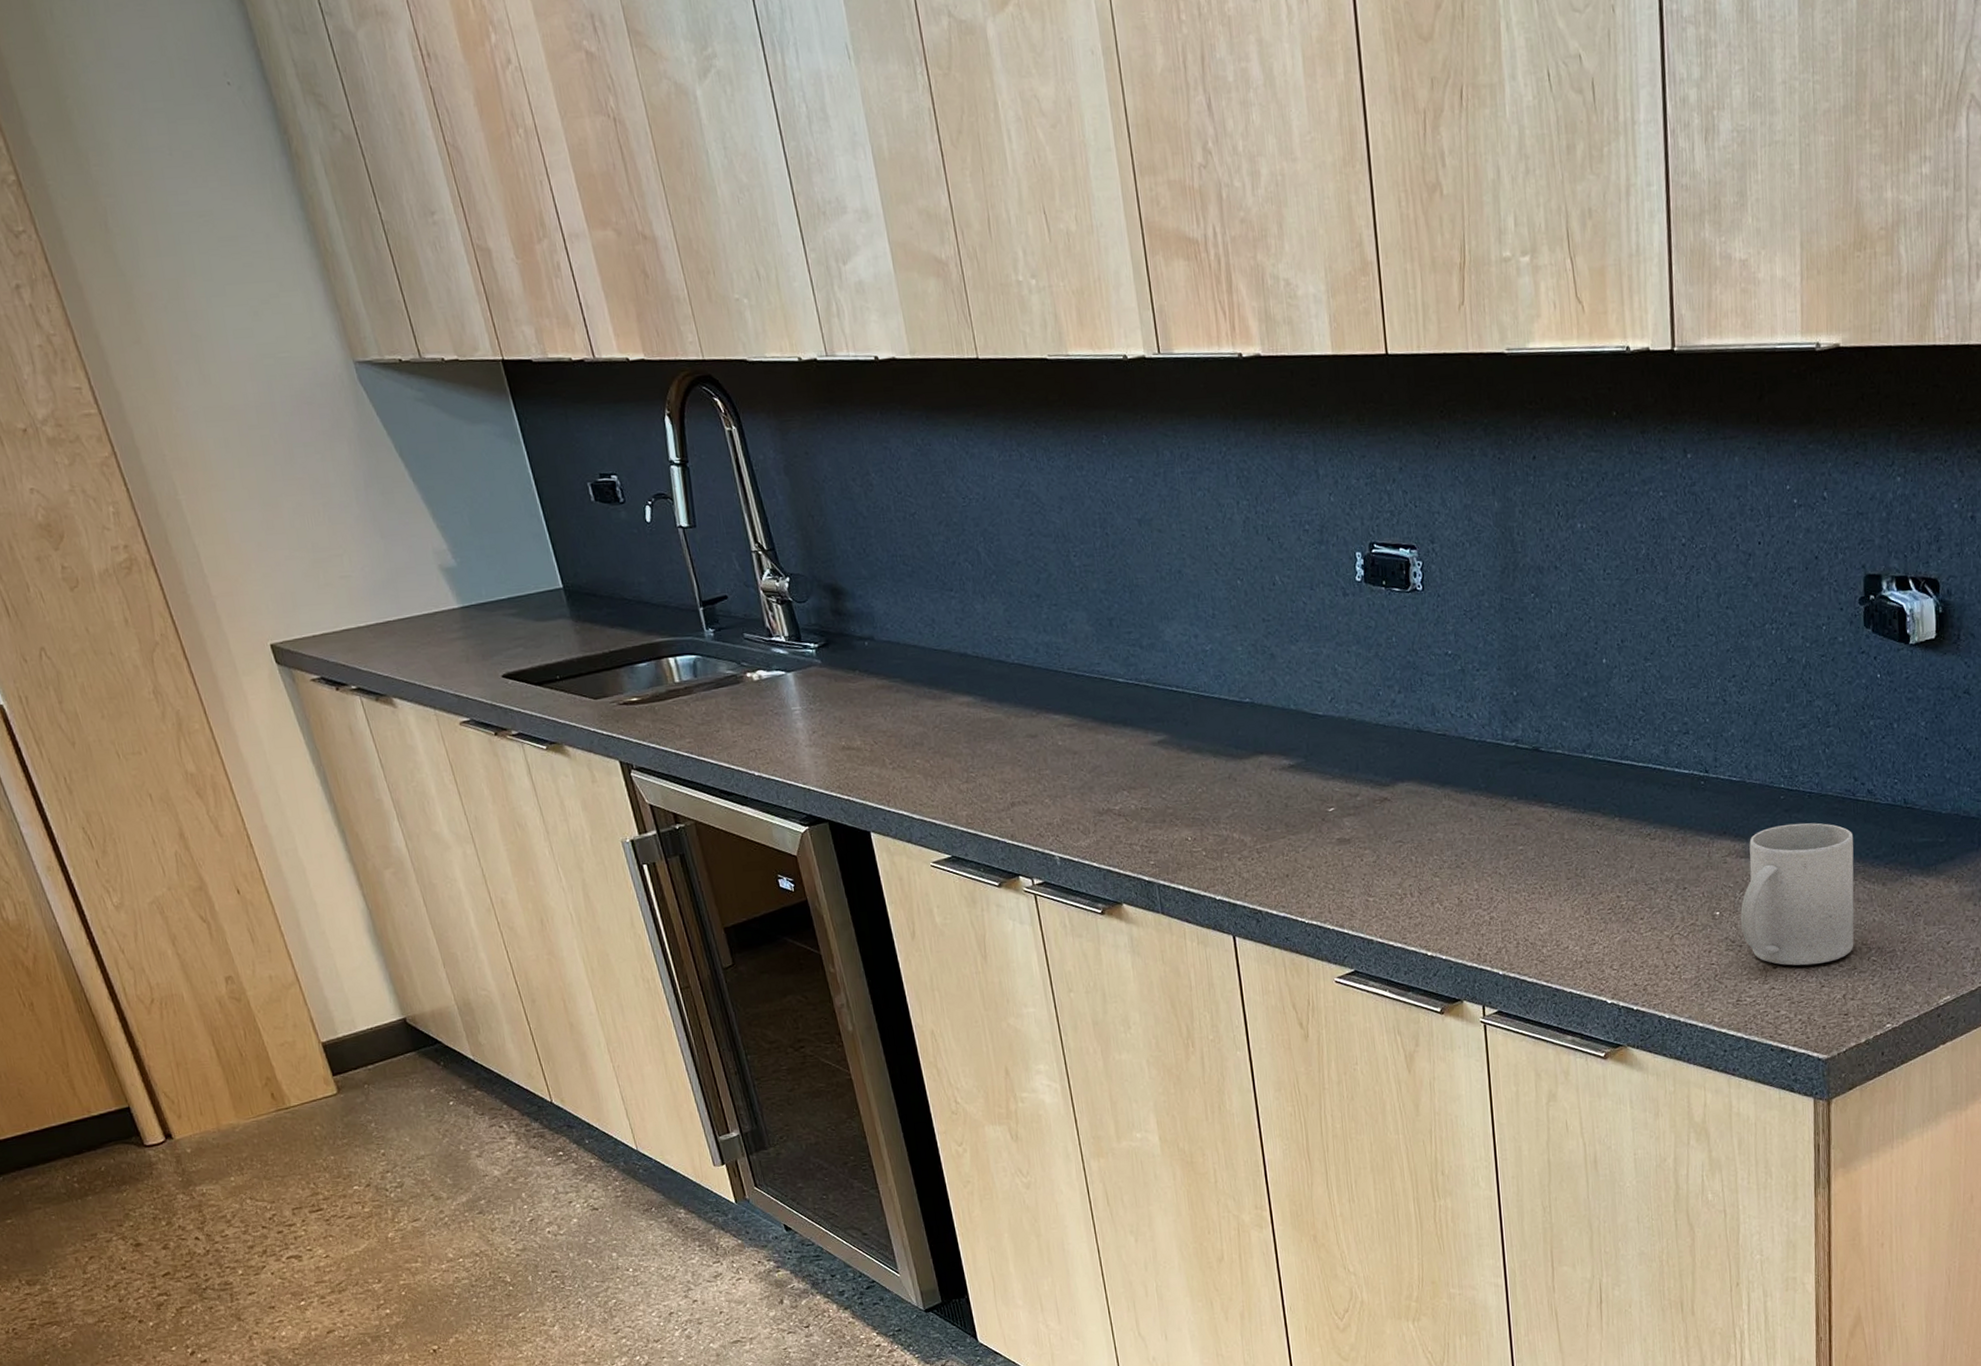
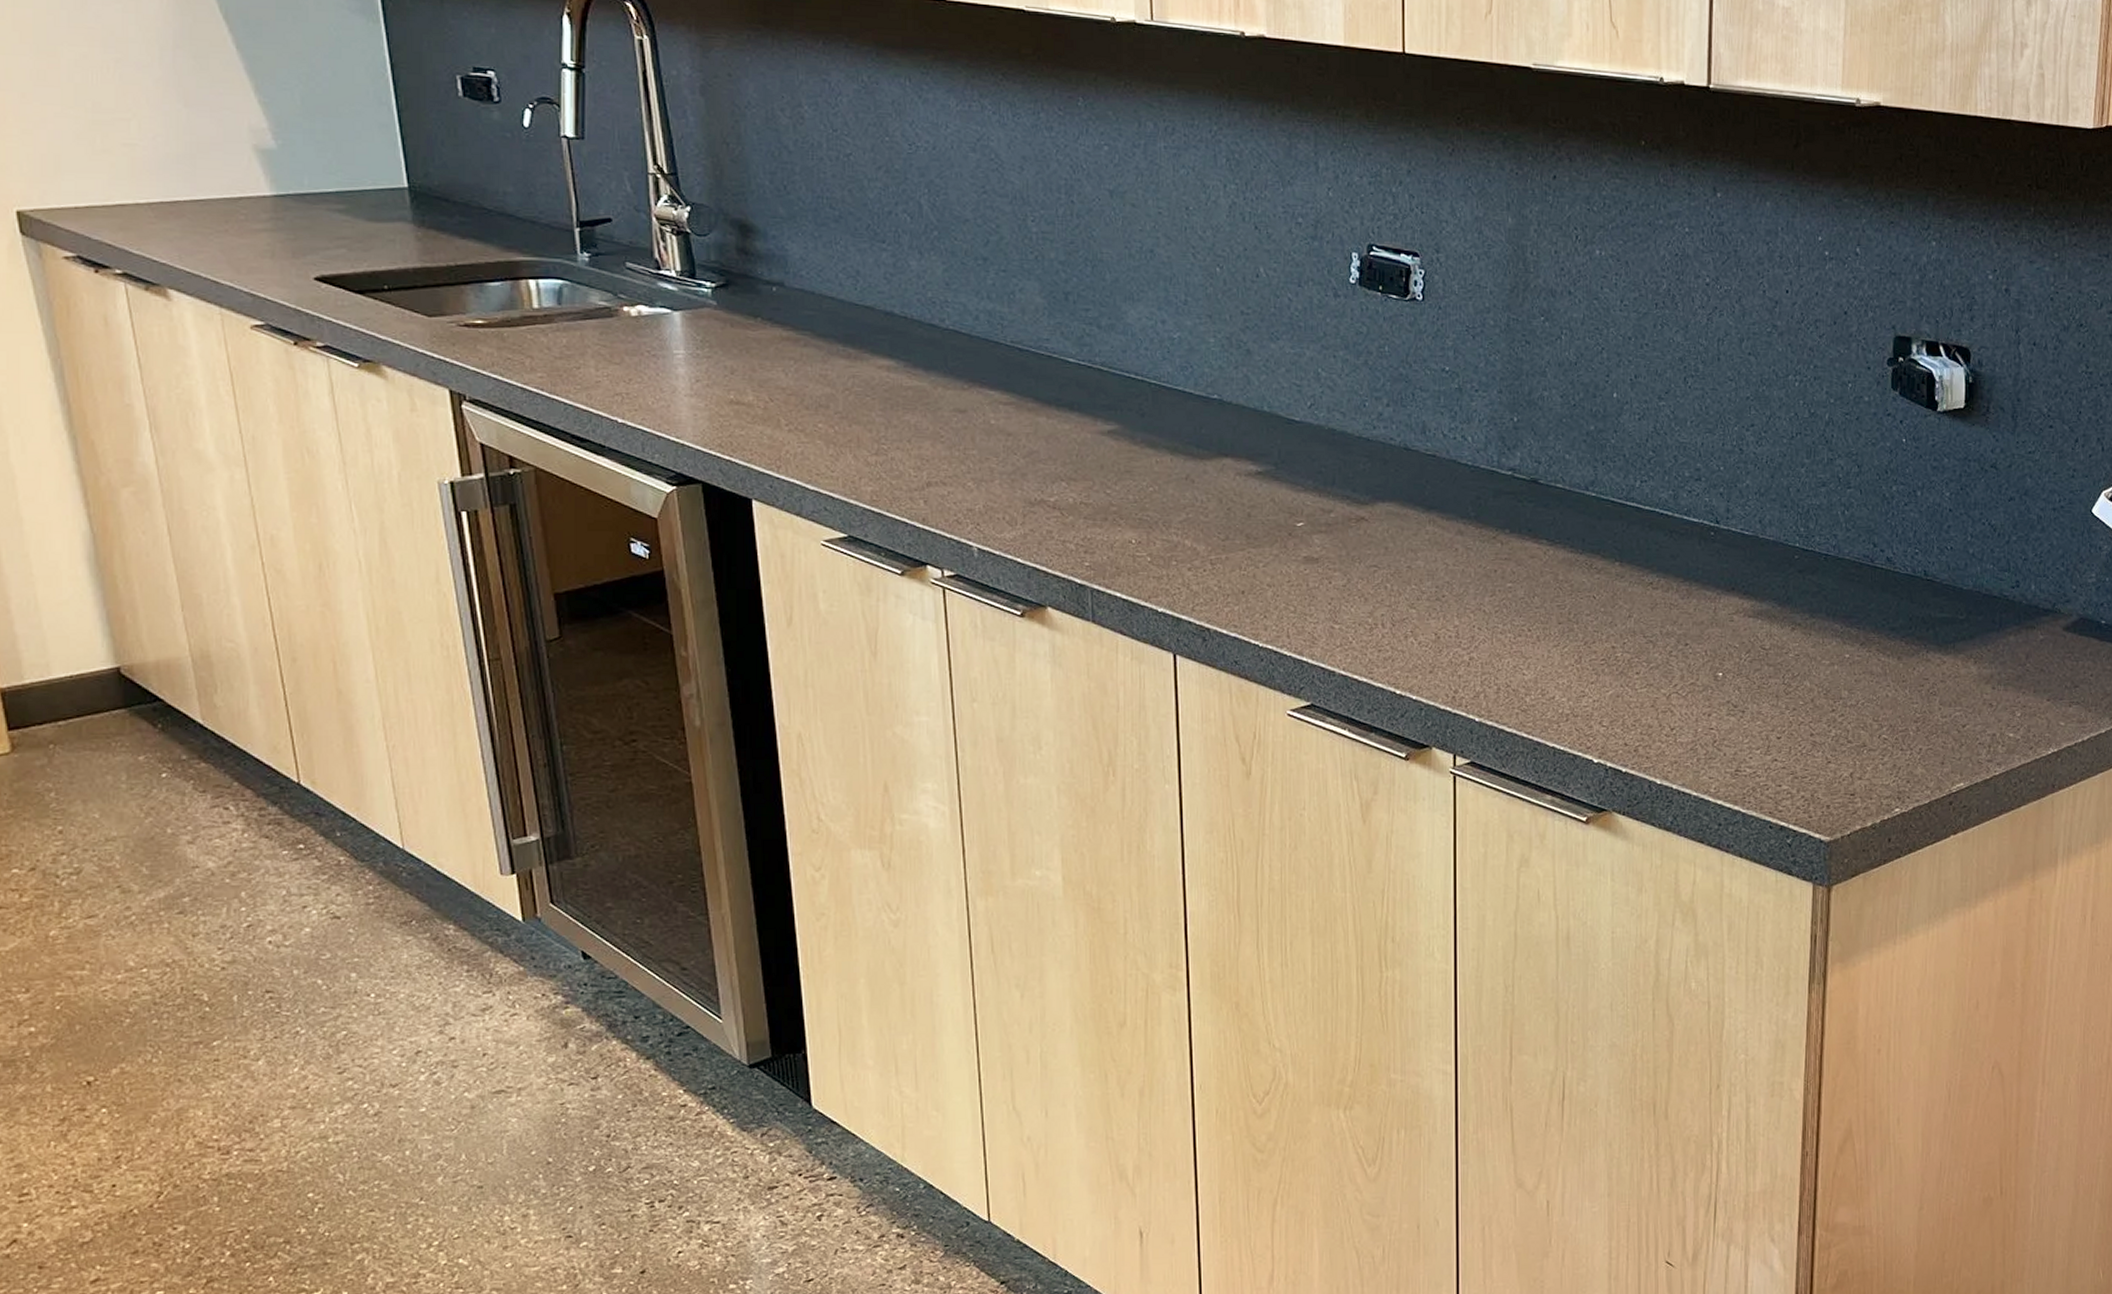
mug: present [1740,823,1854,966] -> none [1744,585,1870,739]

